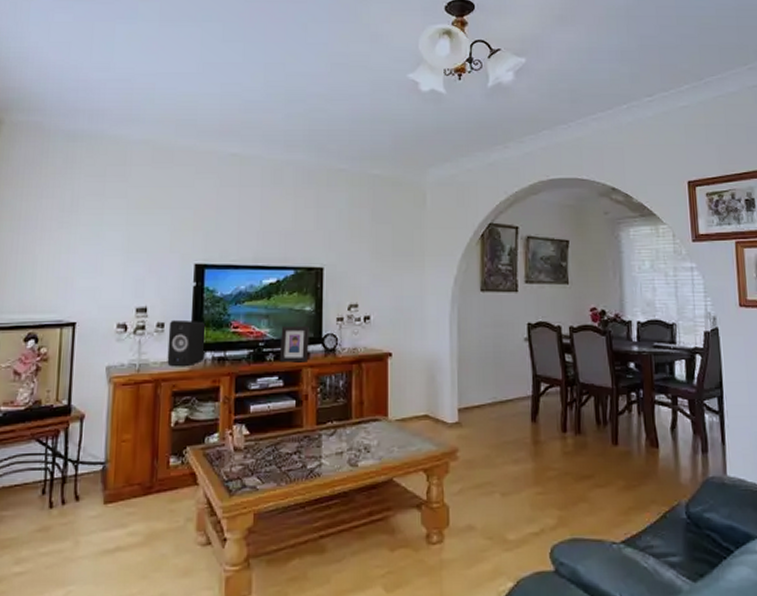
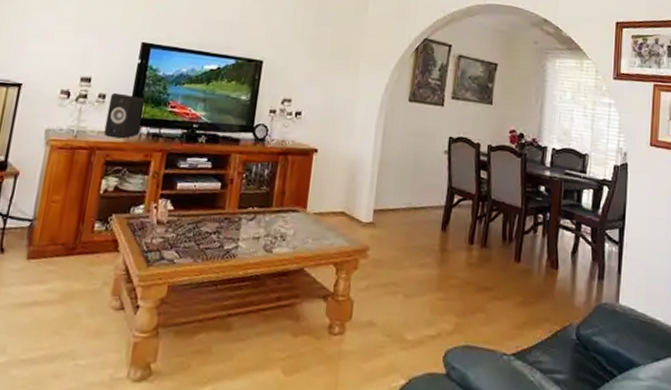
picture frame: present [279,326,309,363] -> none [210,112,243,148]

